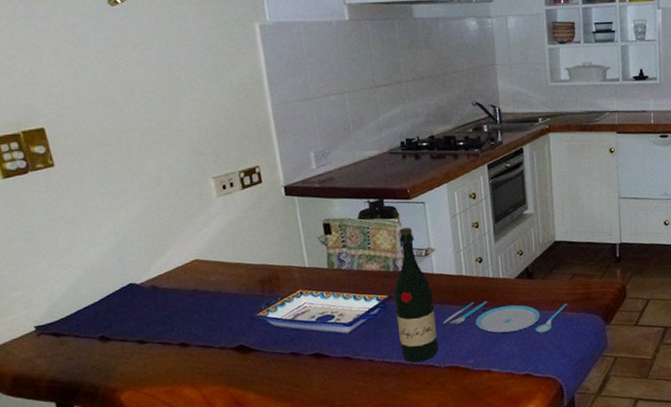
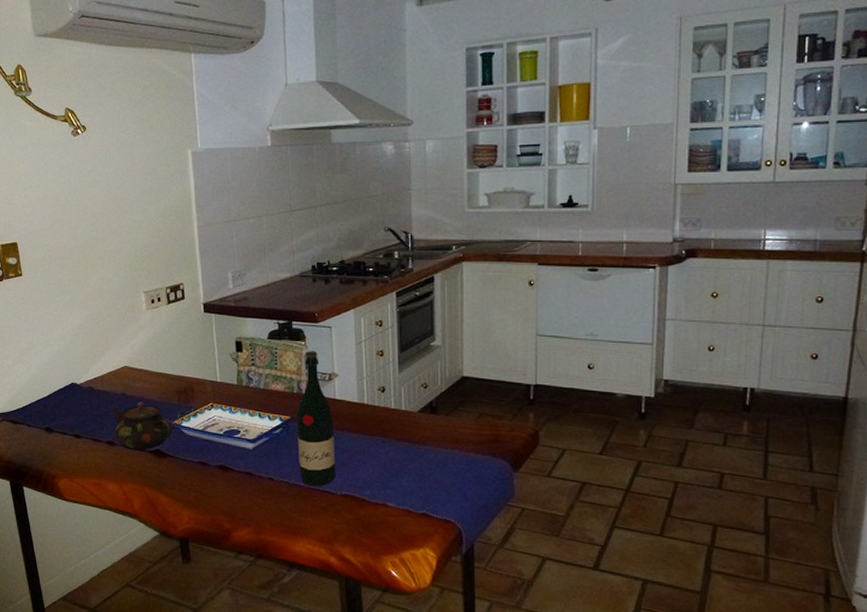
teapot: none [183,296,258,349] -> present [113,402,173,451]
plate: present [443,301,567,334] -> none [342,431,472,472]

